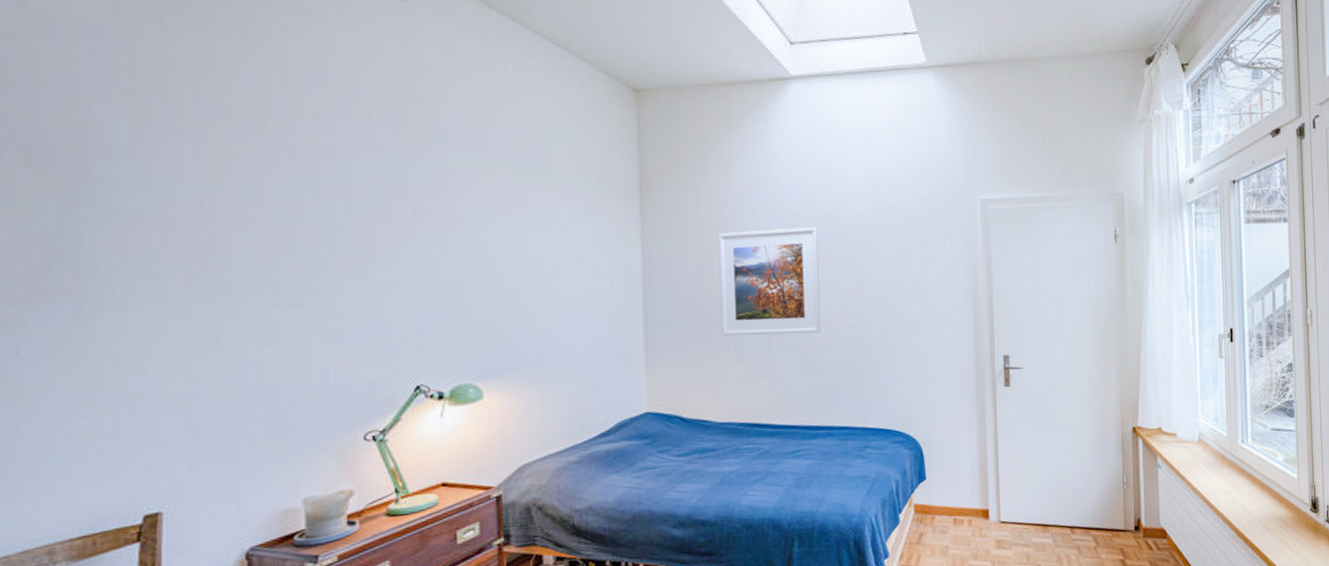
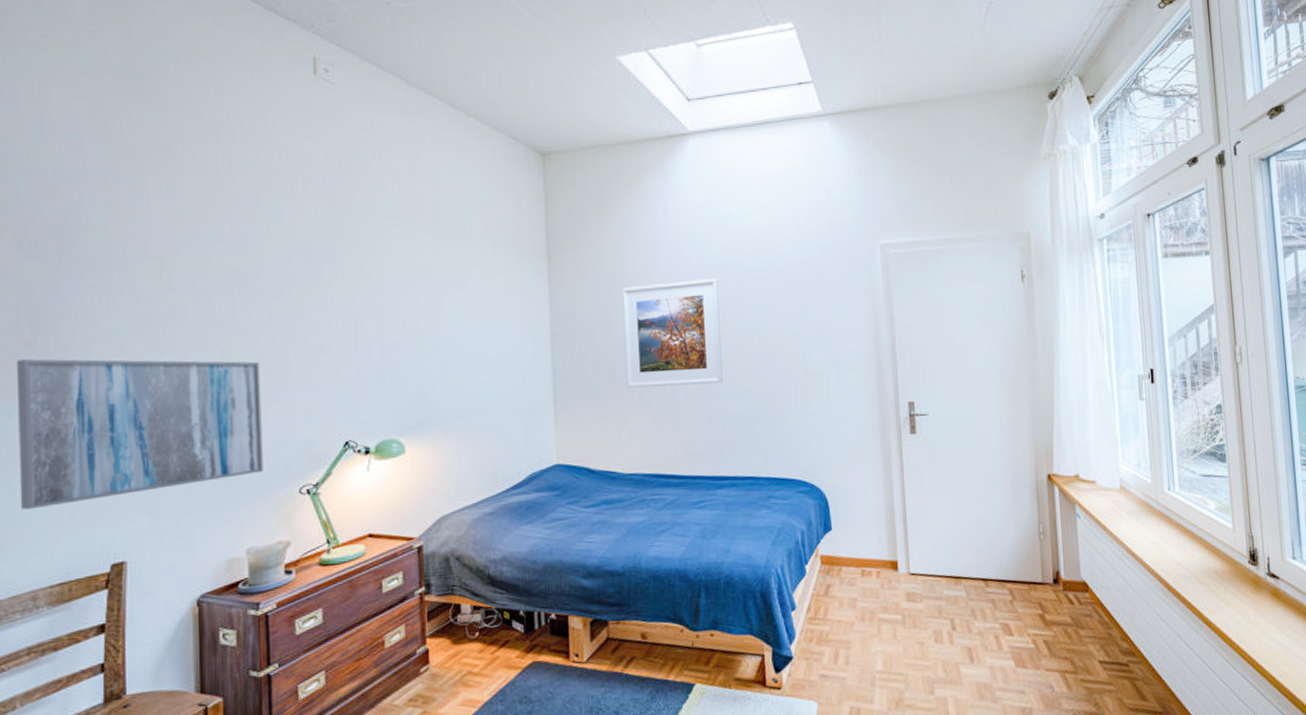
wall art: none [24,289,322,456] -> present [16,359,263,510]

